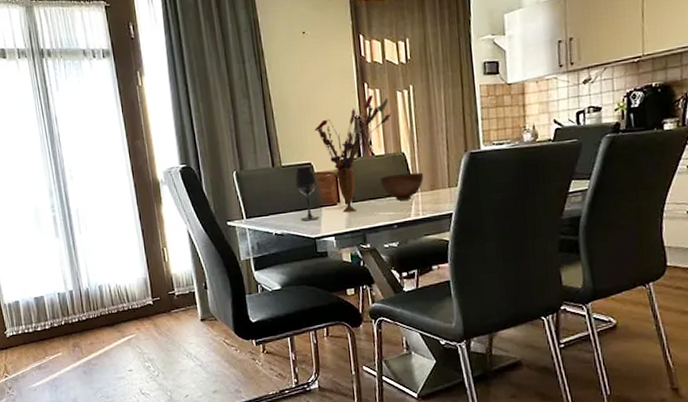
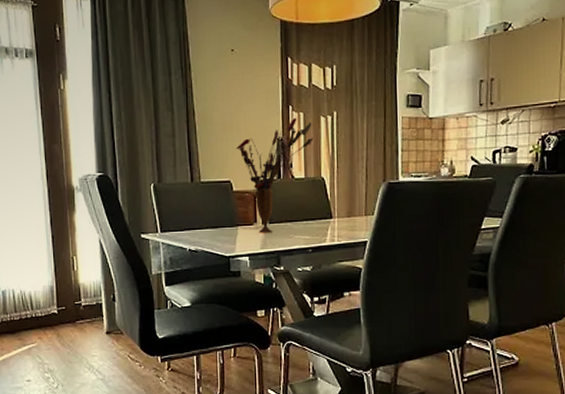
wine glass: present [295,166,320,222] -> none [213,184,235,239]
bowl: present [379,172,424,201] -> none [297,198,342,225]

